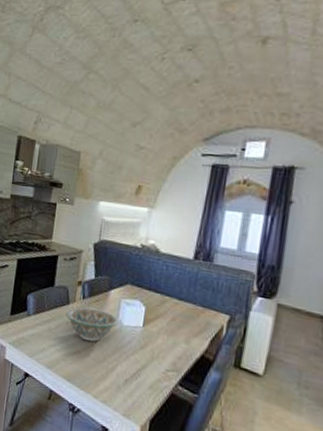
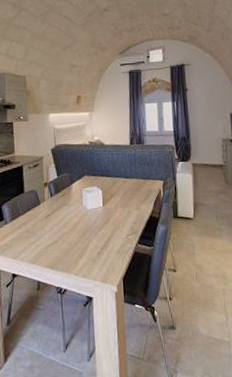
decorative bowl: present [66,307,119,342] -> none [39,202,83,230]

